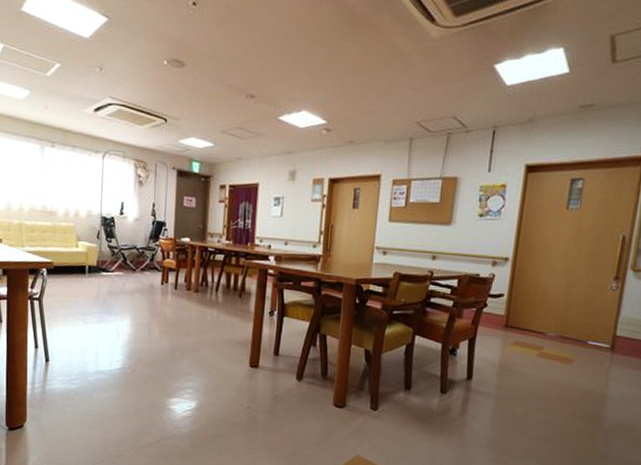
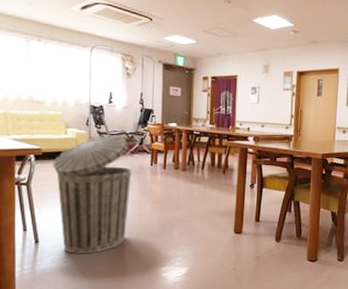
trash can: none [64,249,142,377] -> present [53,135,132,254]

